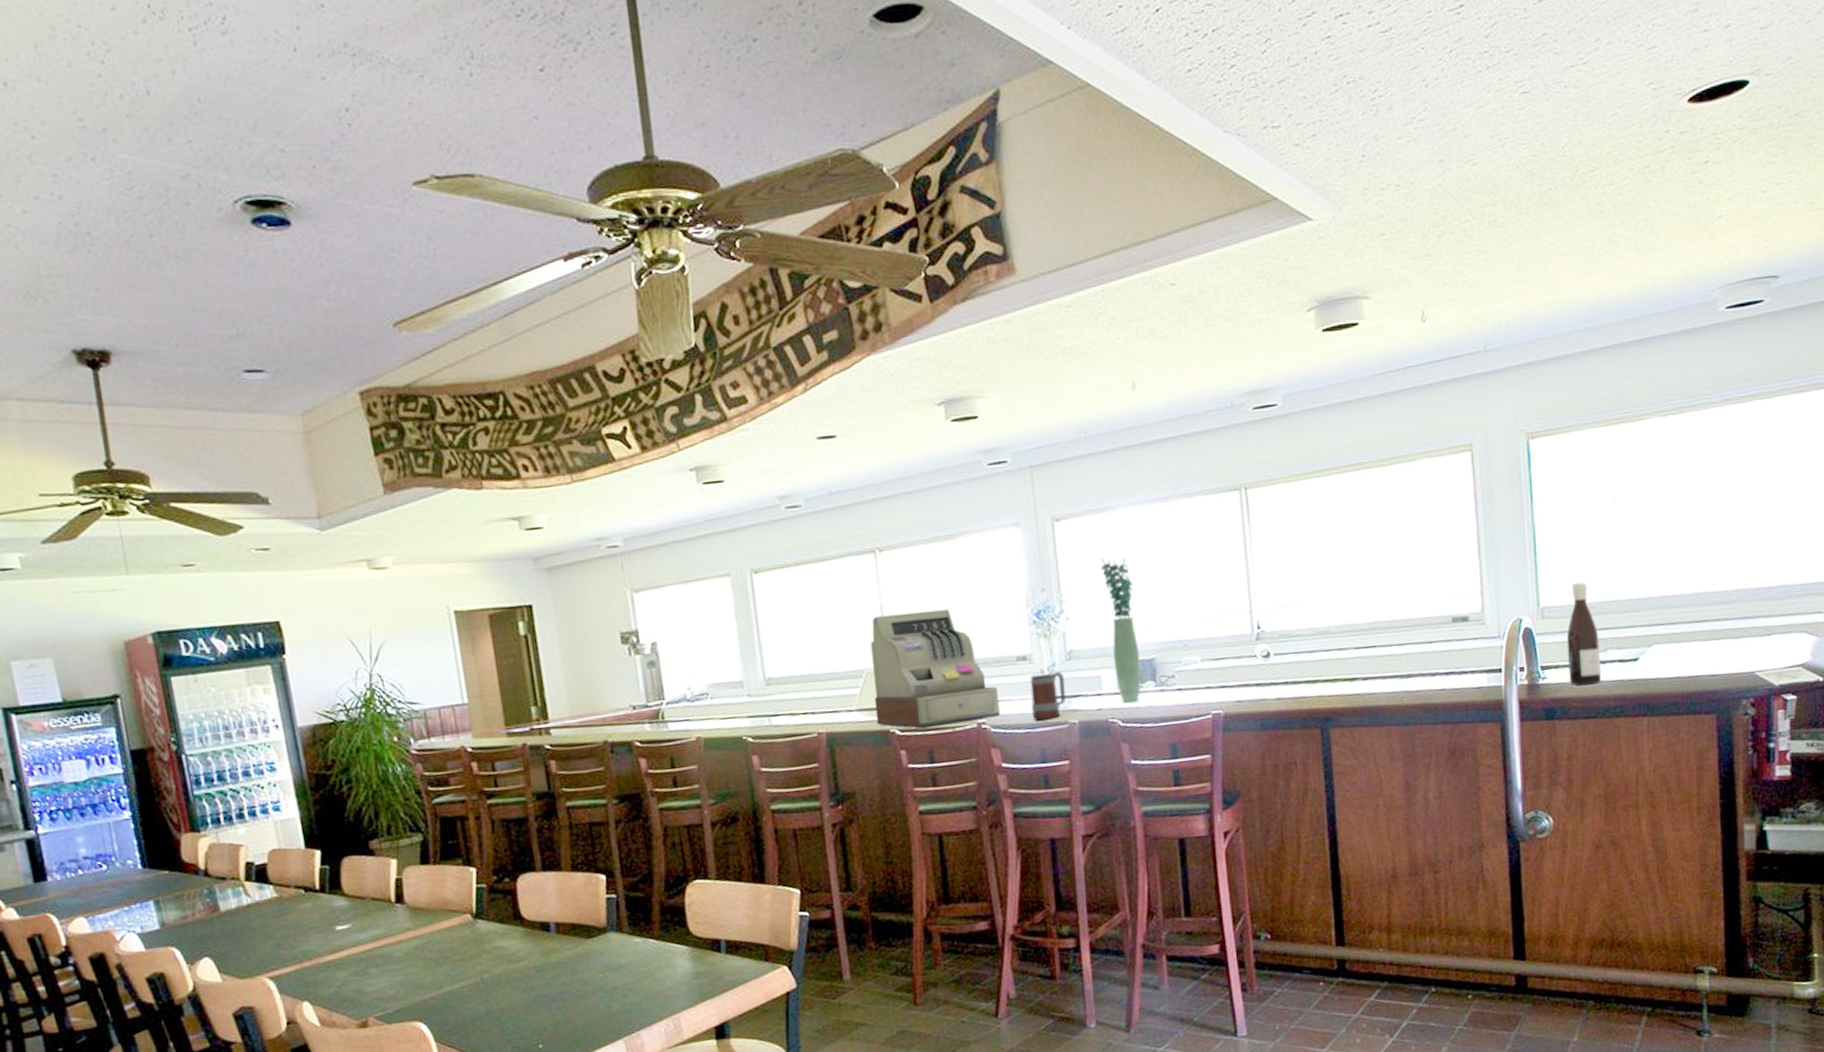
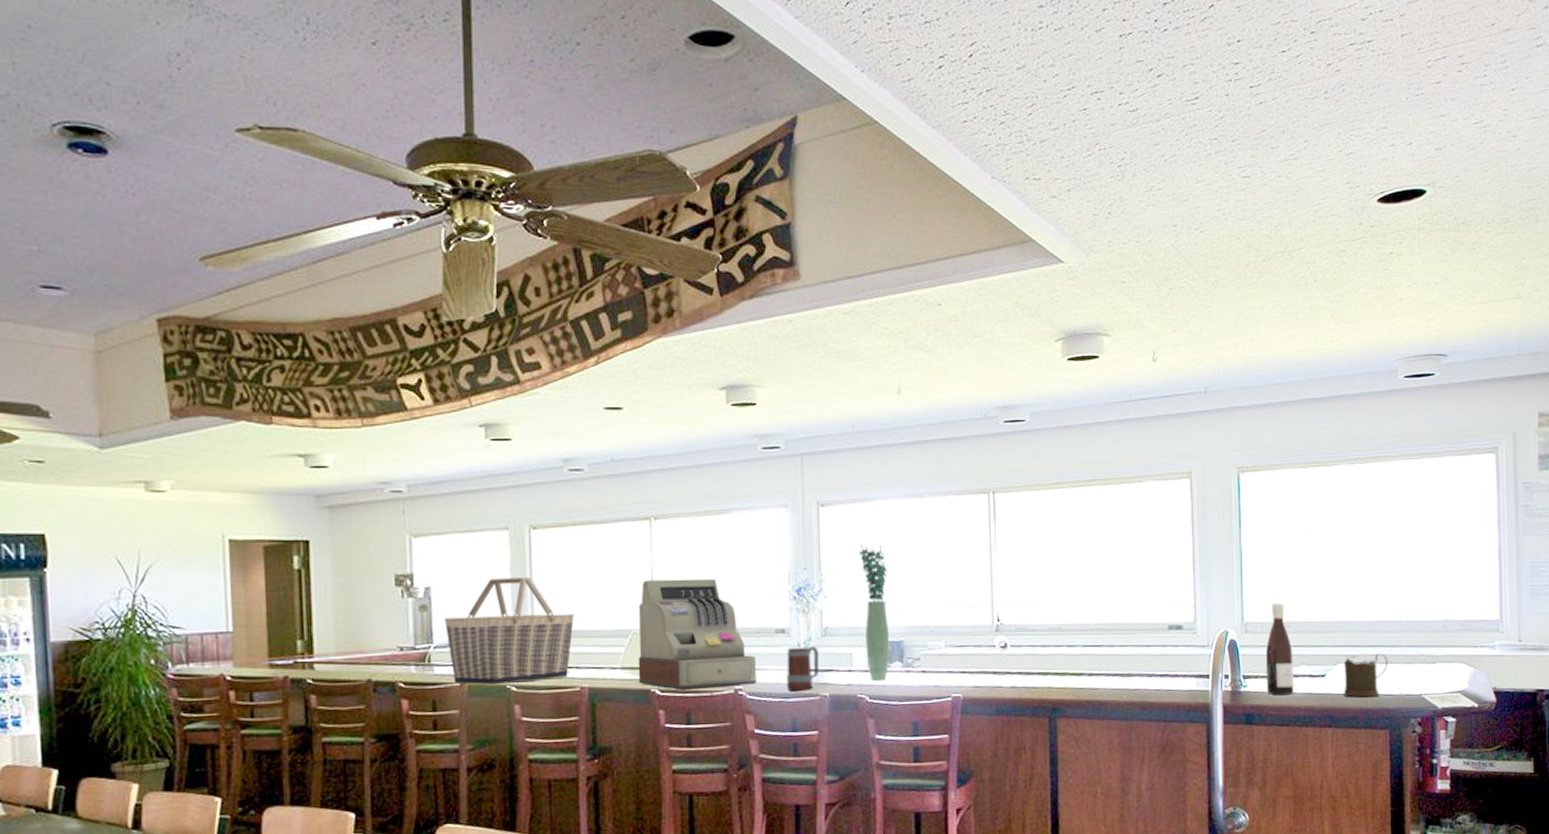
basket: none [674,624,805,739] -> present [445,577,574,686]
beer mug: none [1659,629,1713,681] -> present [1343,653,1388,698]

